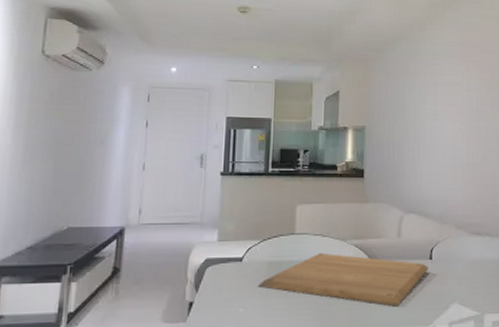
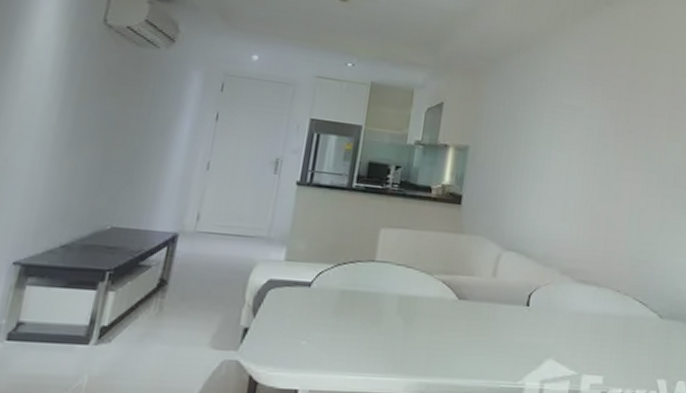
chopping board: present [257,252,428,307] -> none [325,285,524,356]

